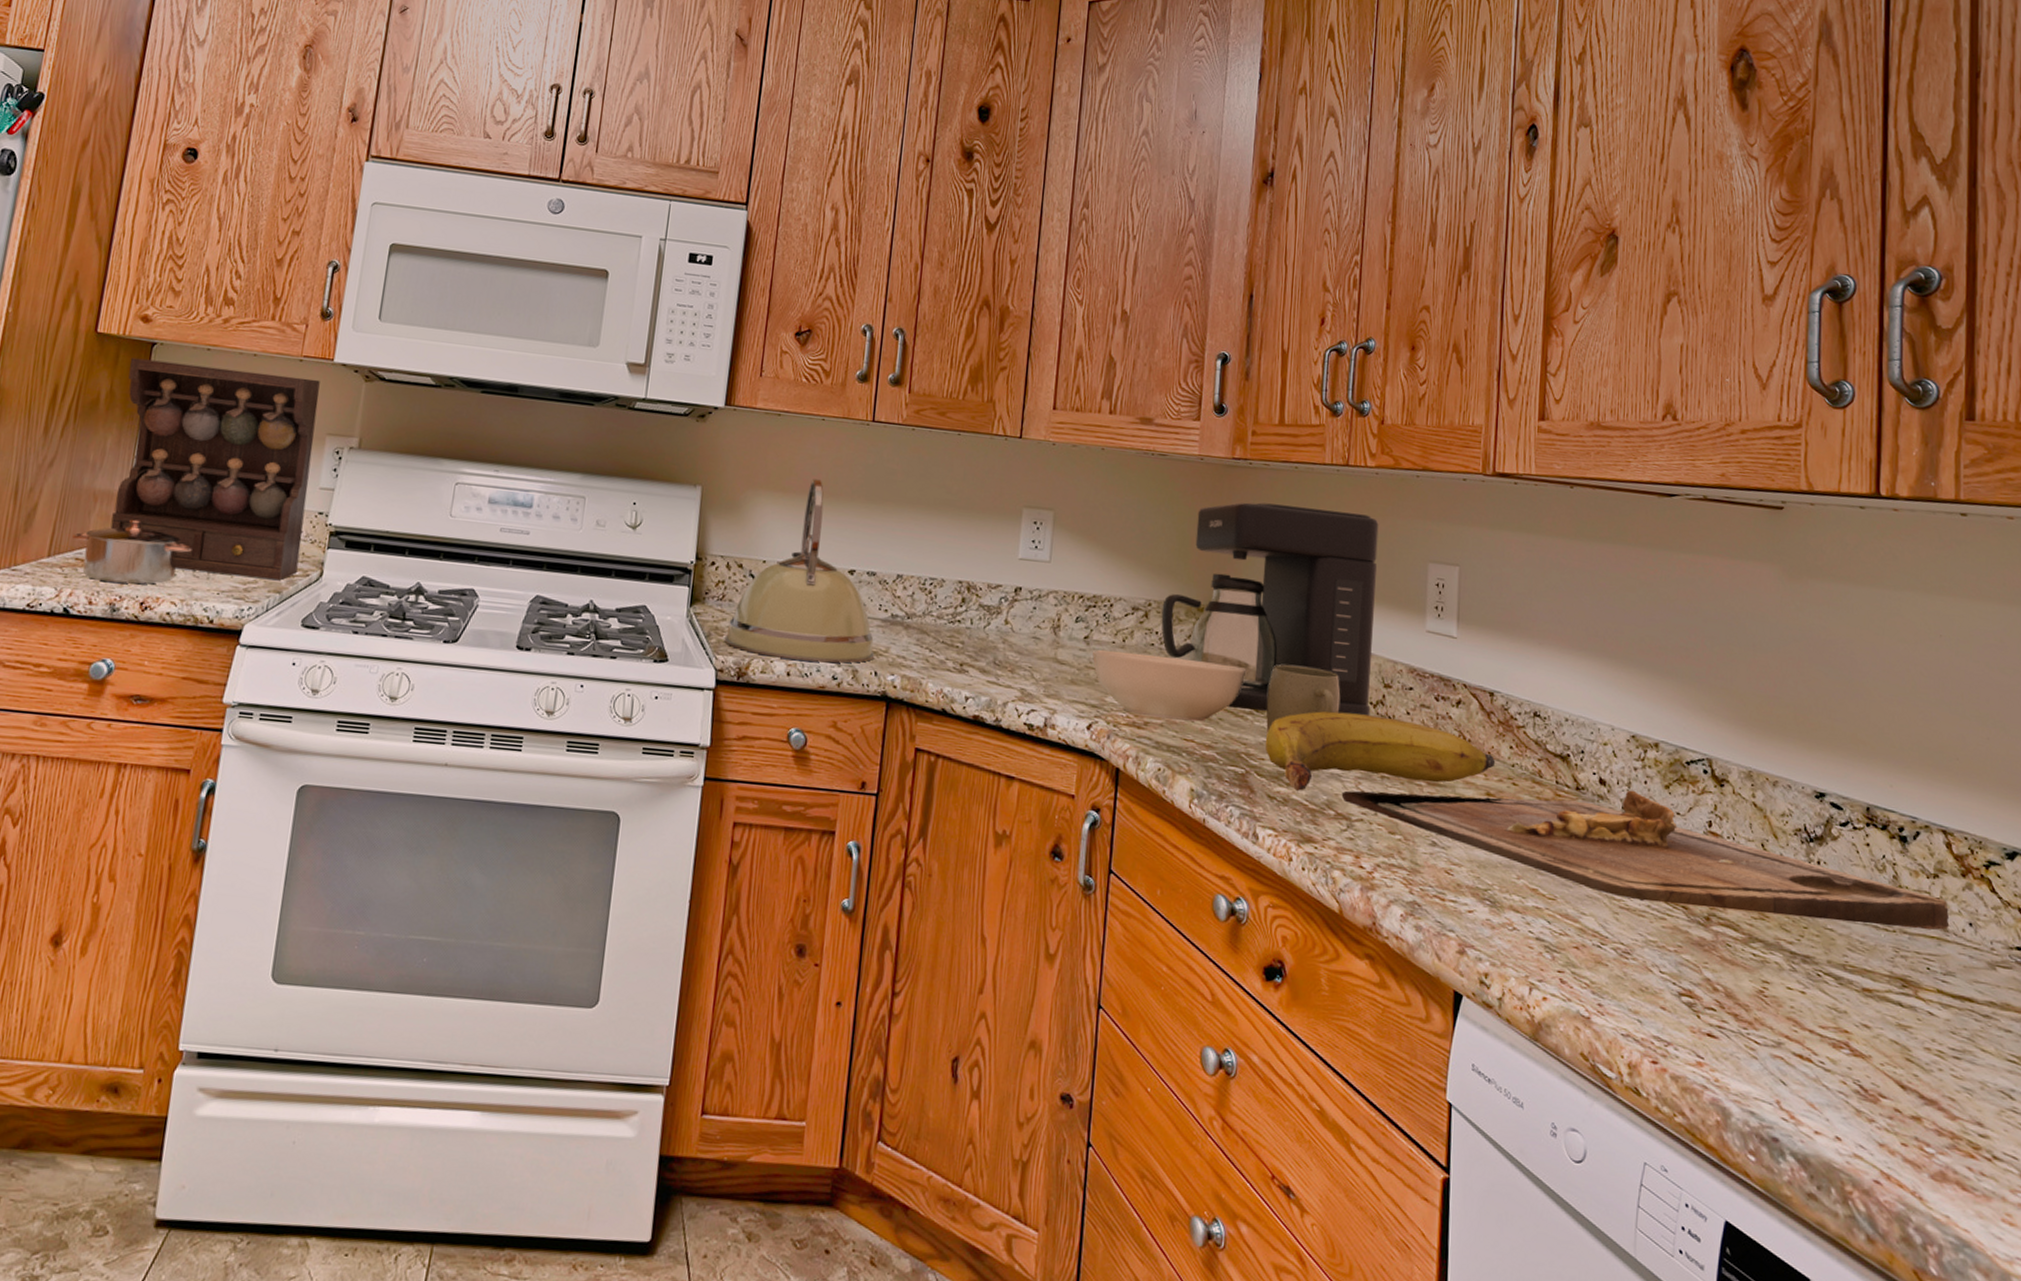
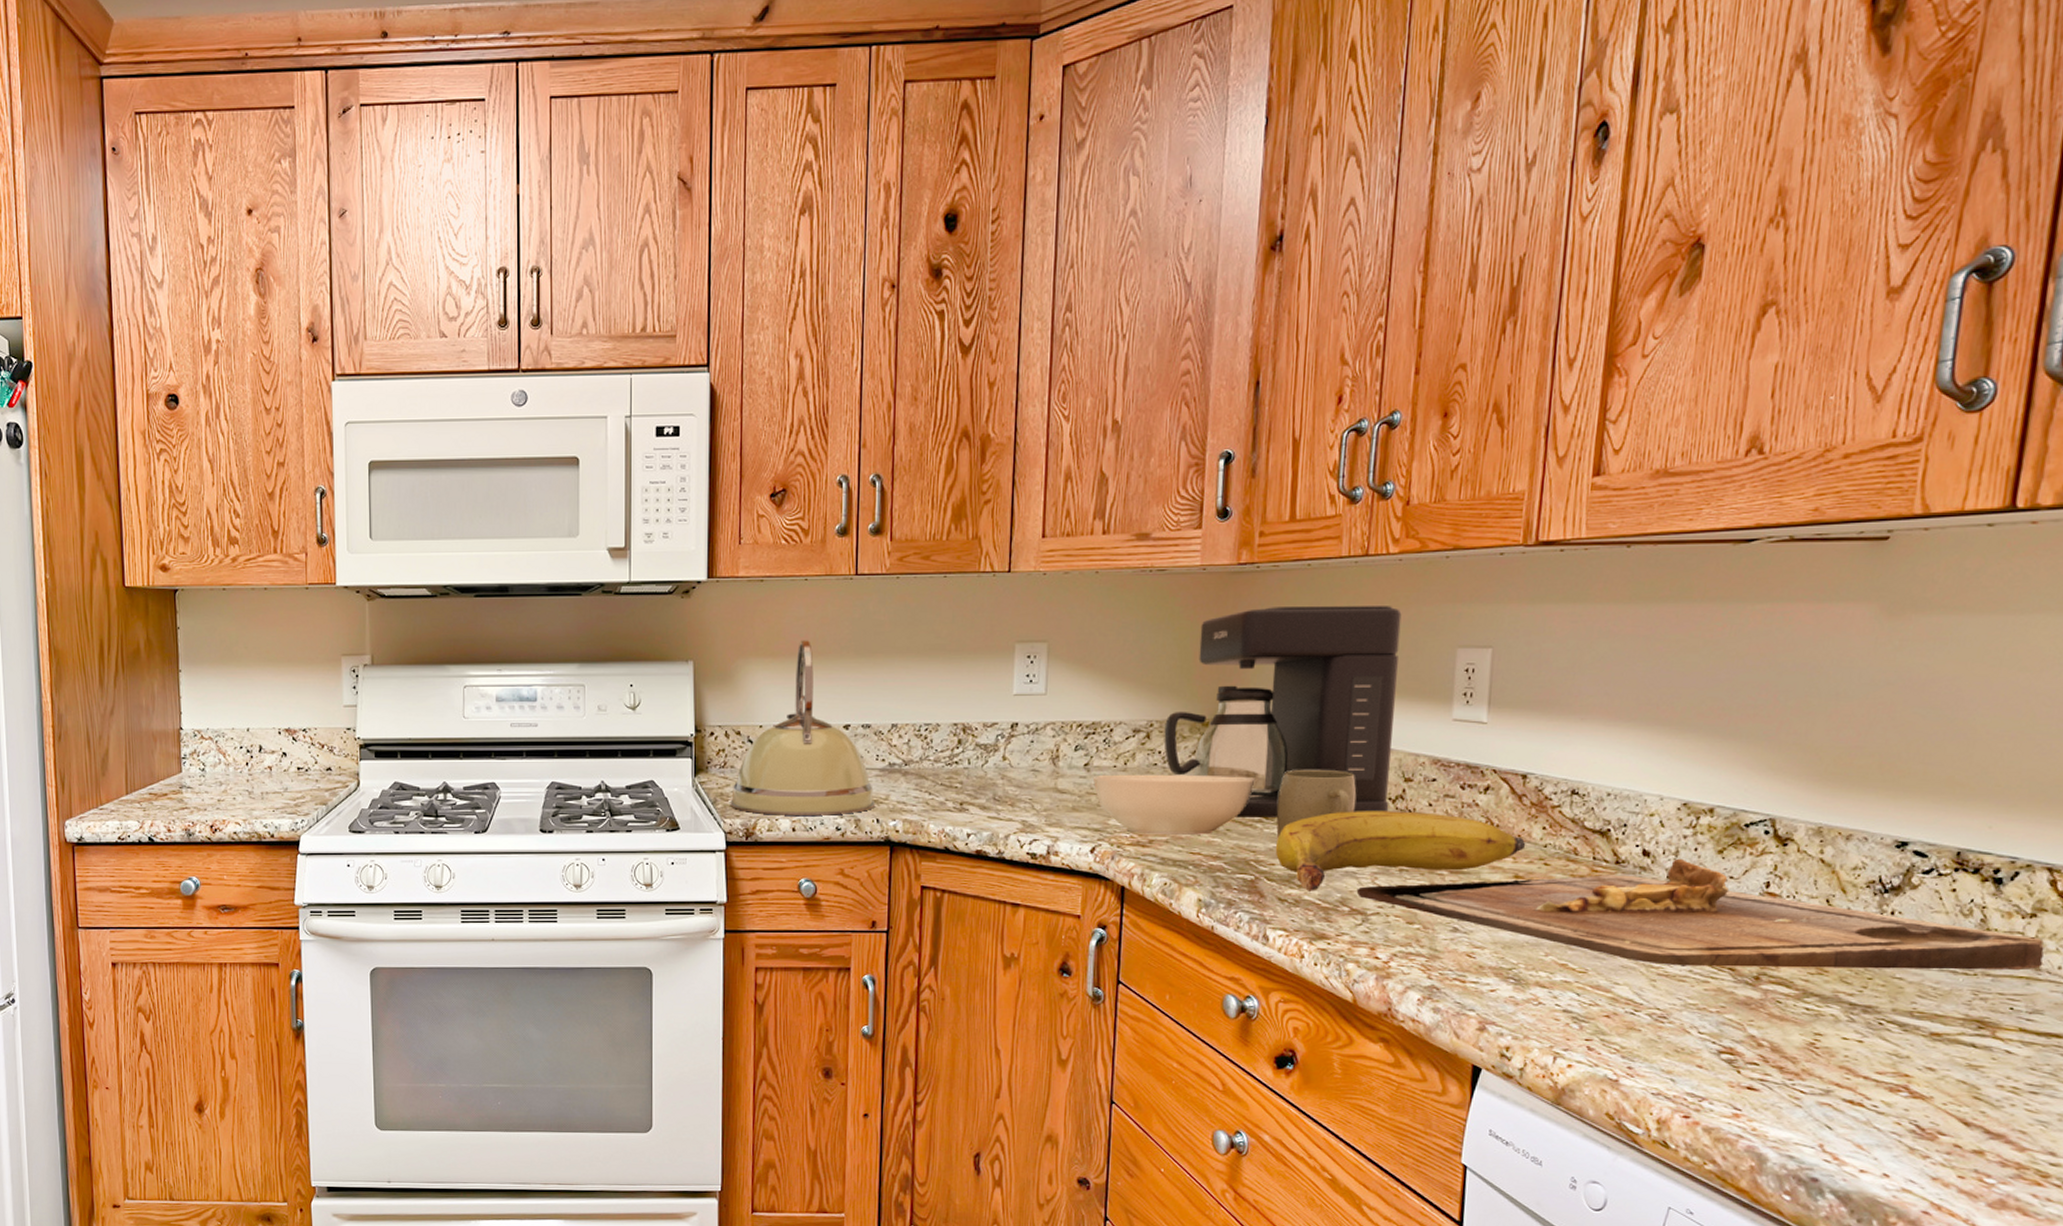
cooking pot: present [71,519,194,585] -> none [142,753,246,810]
spice rack: present [110,357,320,580] -> none [158,604,337,793]

